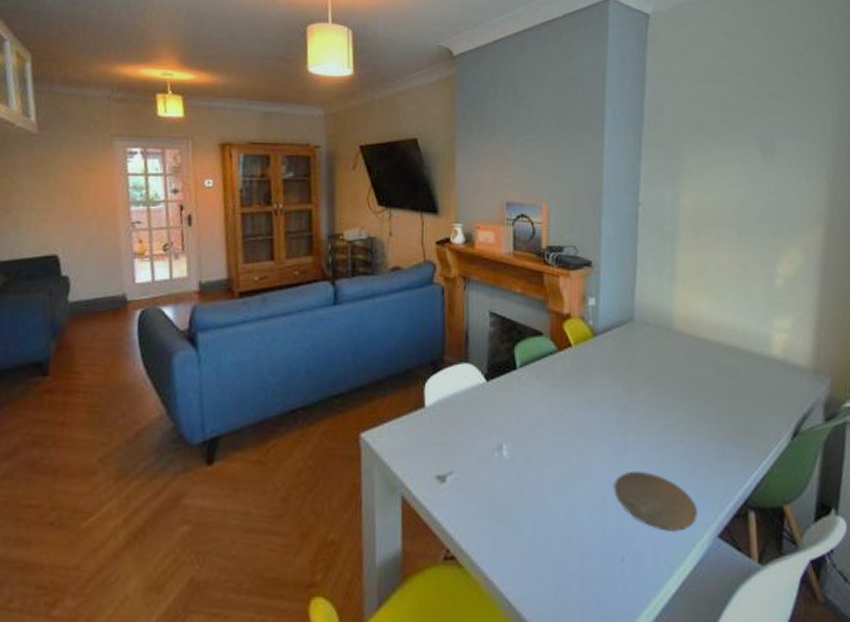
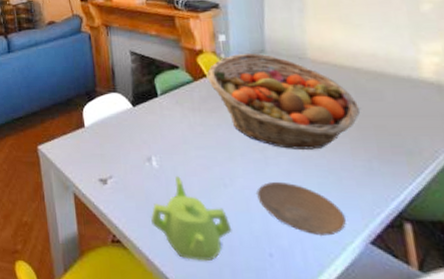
teapot: none [495,469,584,574] -> present [151,176,232,262]
fruit basket: none [573,320,717,433] -> present [207,53,360,150]

